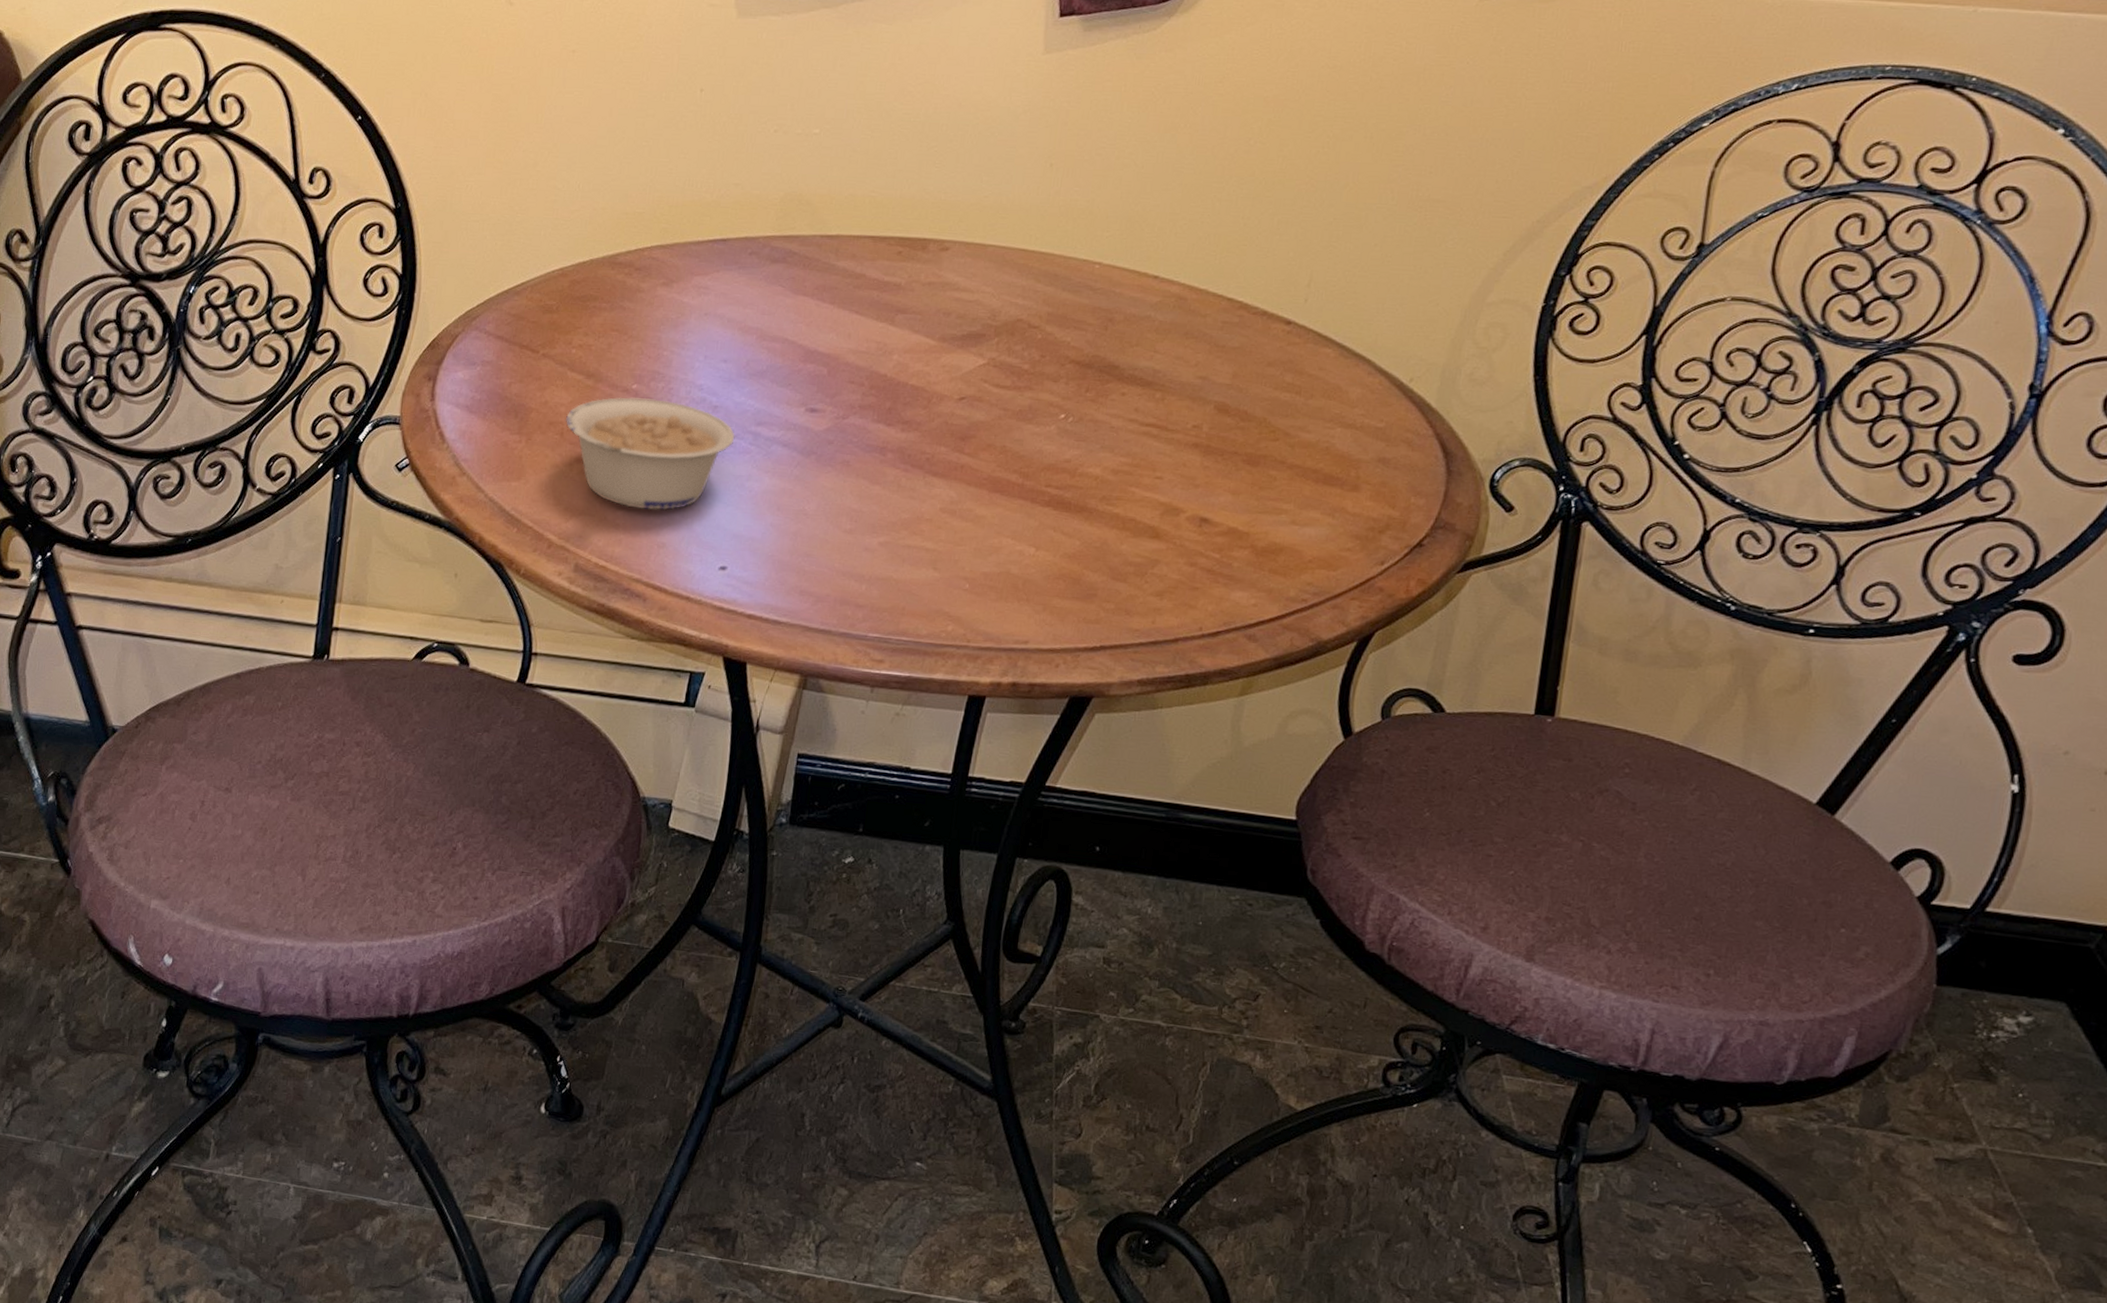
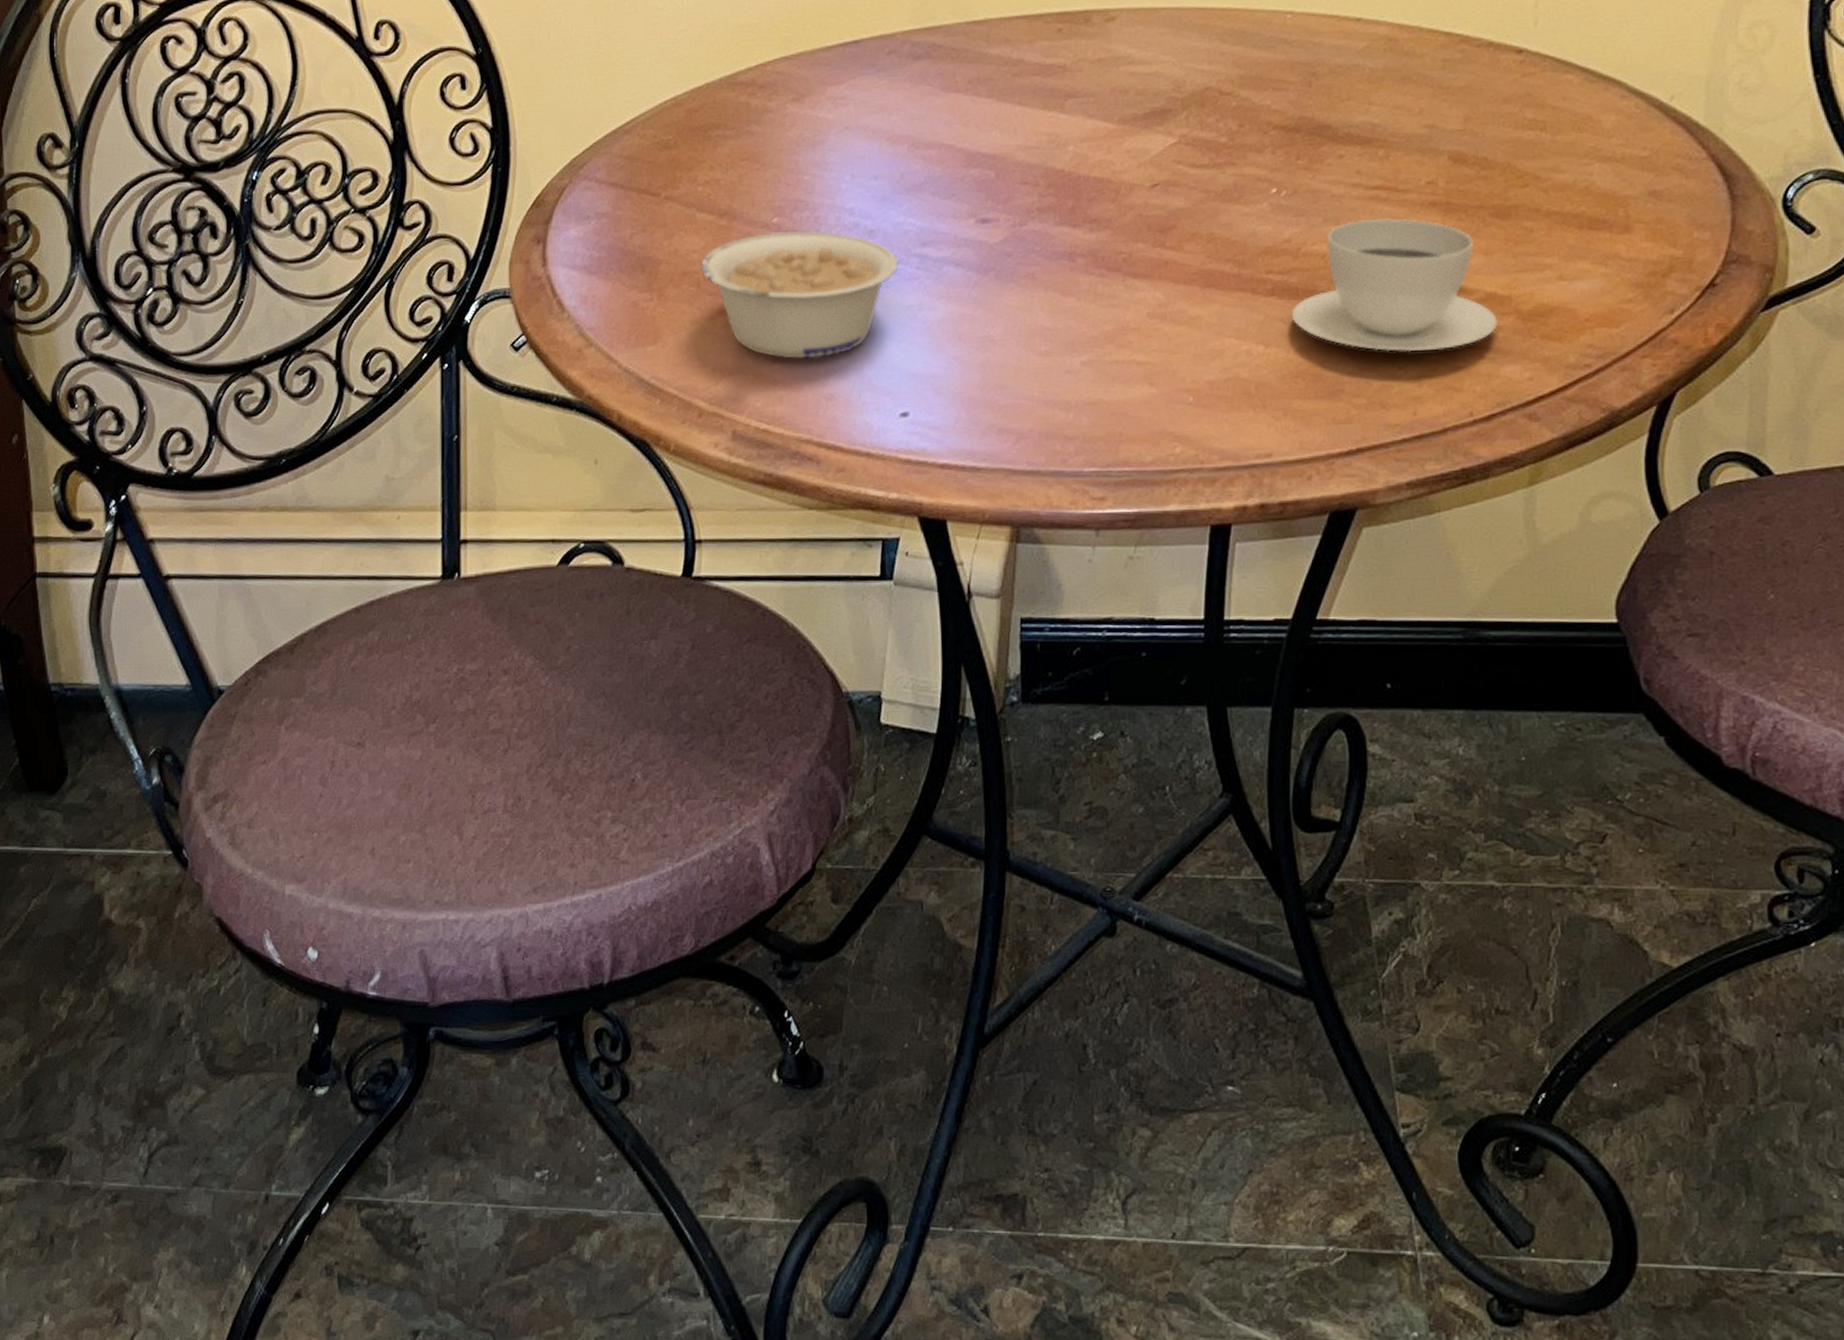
teacup: none [1061,450,1235,571] -> present [1291,217,1497,352]

